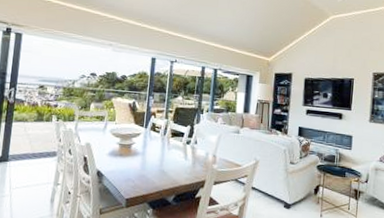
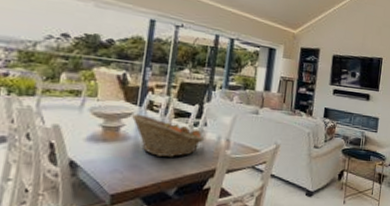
fruit basket: none [139,134,196,170] -> present [131,113,205,157]

